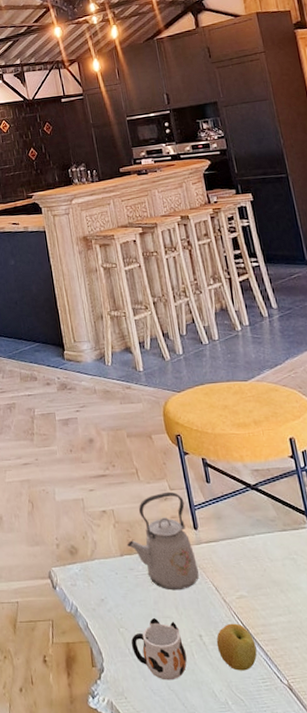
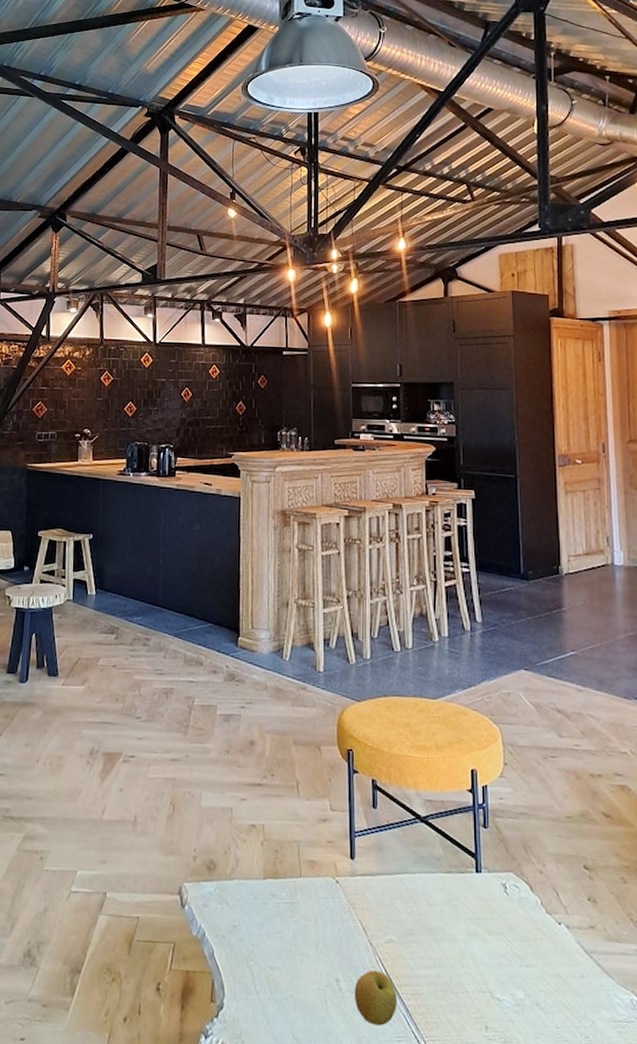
kettle: present [126,491,199,591] -> none [272,812,347,926]
mug: present [131,617,187,681] -> none [258,953,319,1028]

